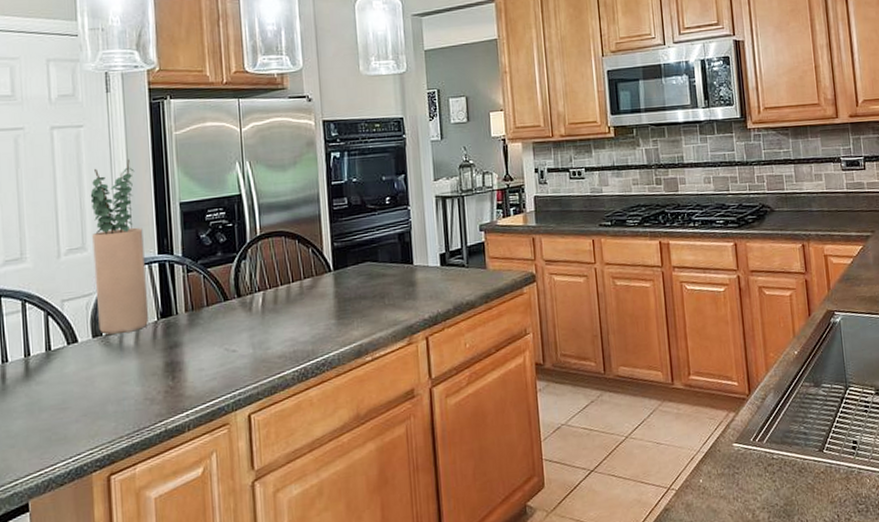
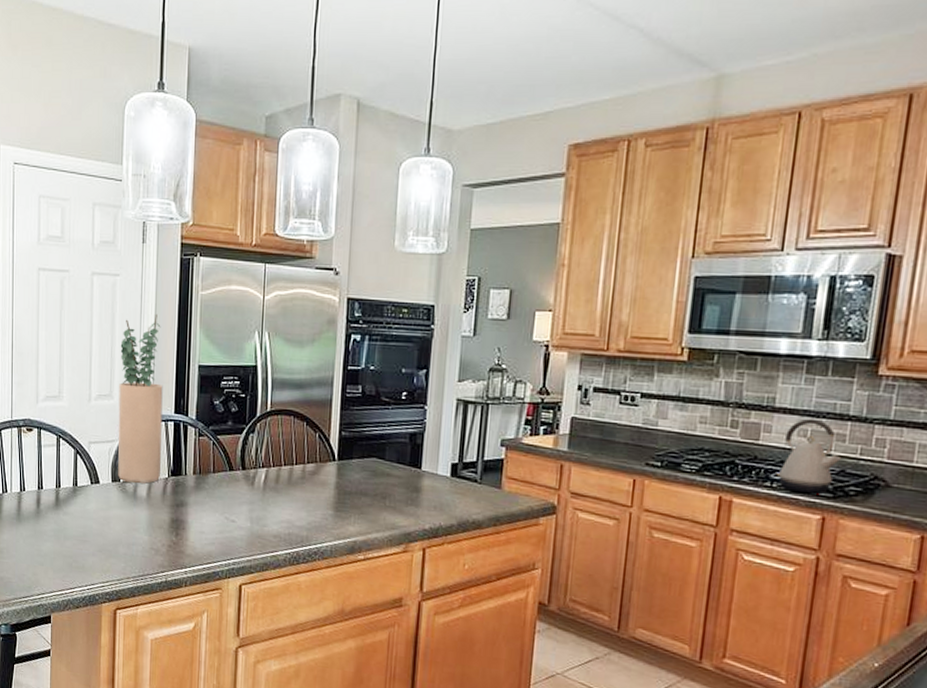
kettle: none [695,168,738,228] -> present [775,418,842,495]

